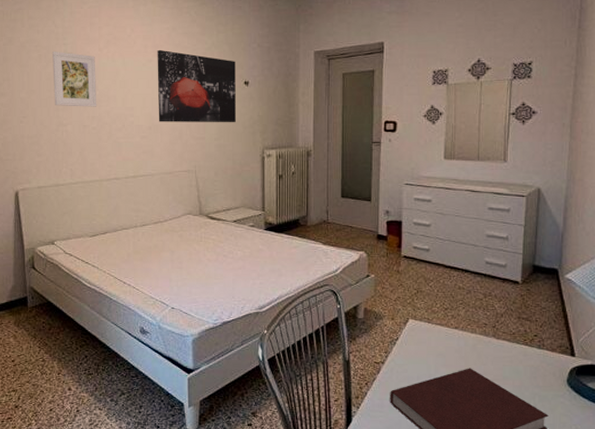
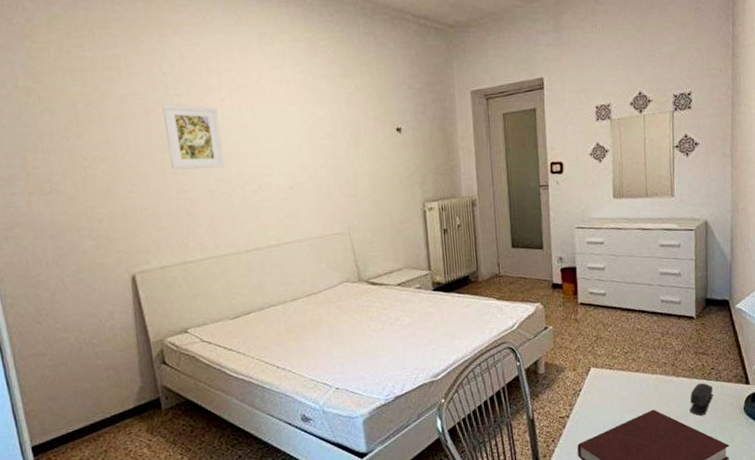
wall art: present [157,49,236,123] -> none [292,96,391,181]
stapler: none [508,349,534,381] -> present [689,383,713,415]

